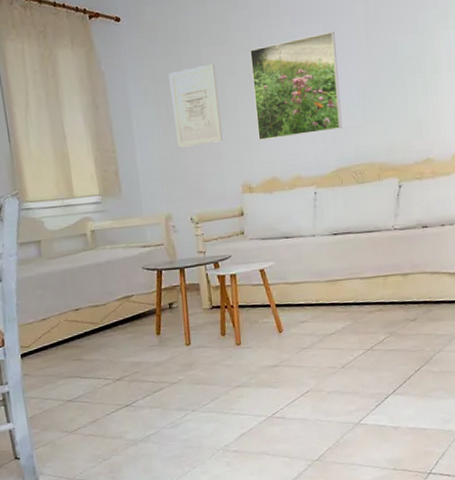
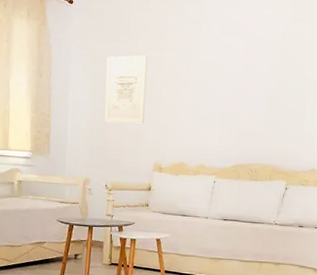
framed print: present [250,31,342,141] -> none [174,45,254,132]

